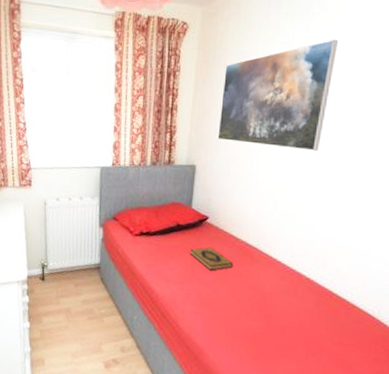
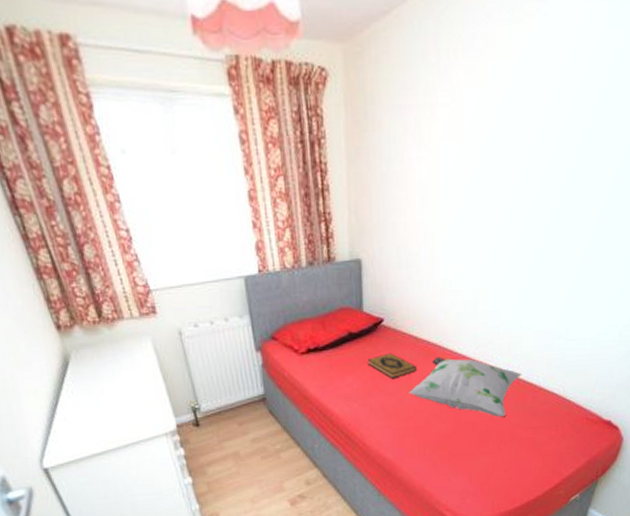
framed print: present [217,40,337,151] -> none [381,83,508,226]
decorative pillow: none [223,258,335,328] -> present [409,356,522,418]

